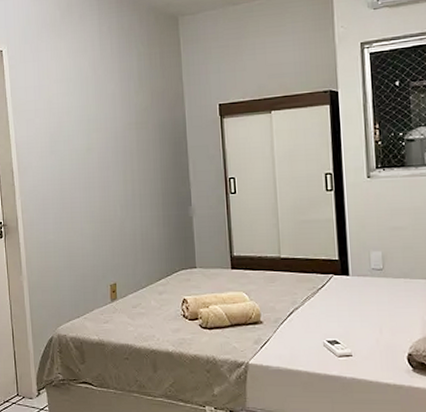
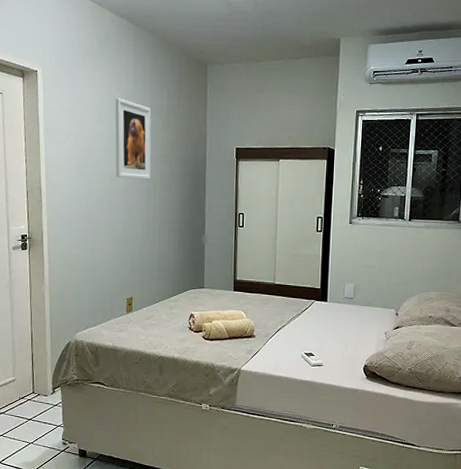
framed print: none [82,66,126,152] -> present [115,98,151,180]

